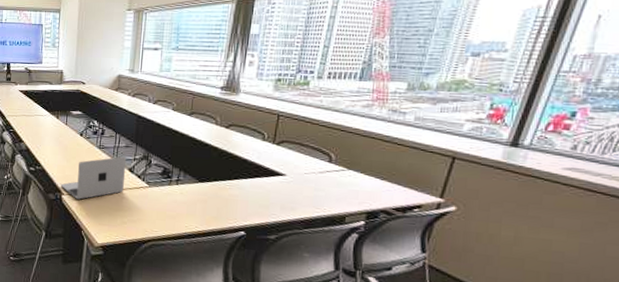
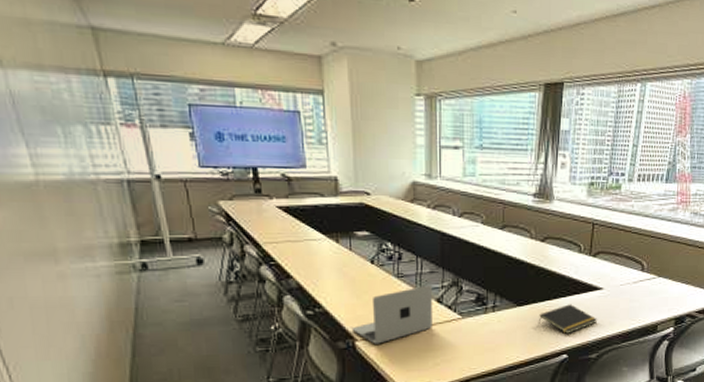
notepad: none [218,185,278,213] -> present [538,304,597,334]

